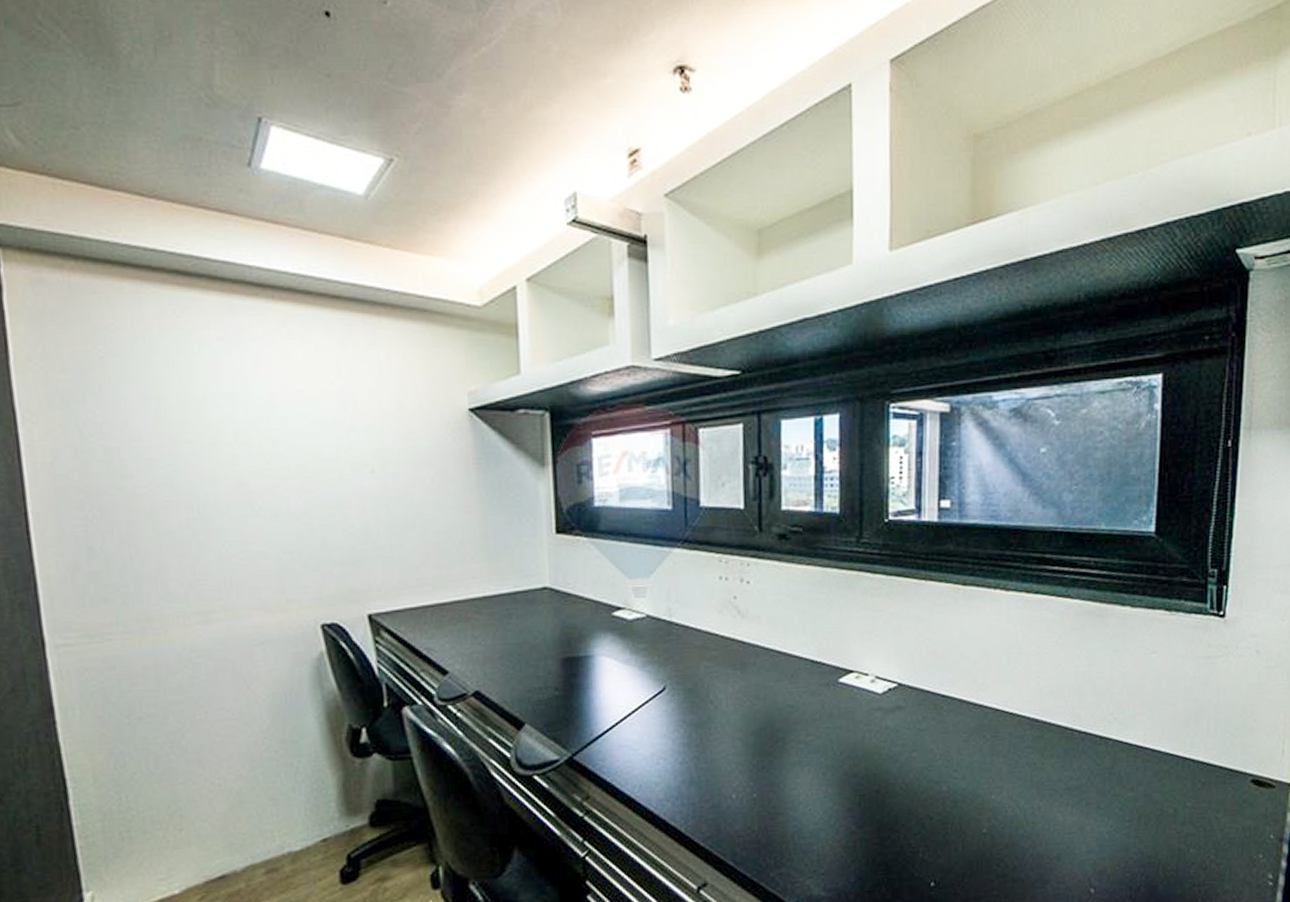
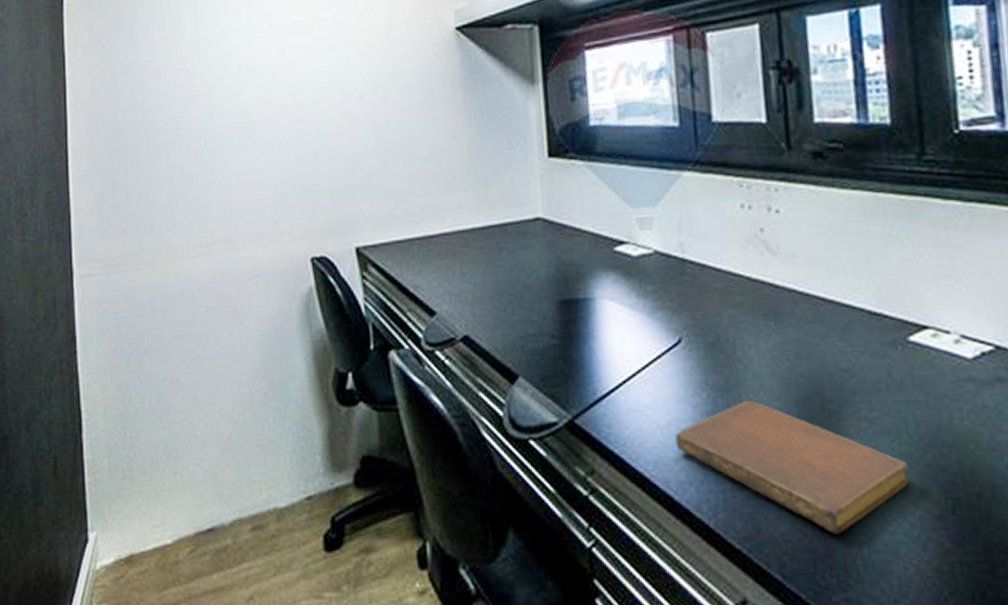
notebook: none [657,733,831,828] -> present [675,401,910,534]

